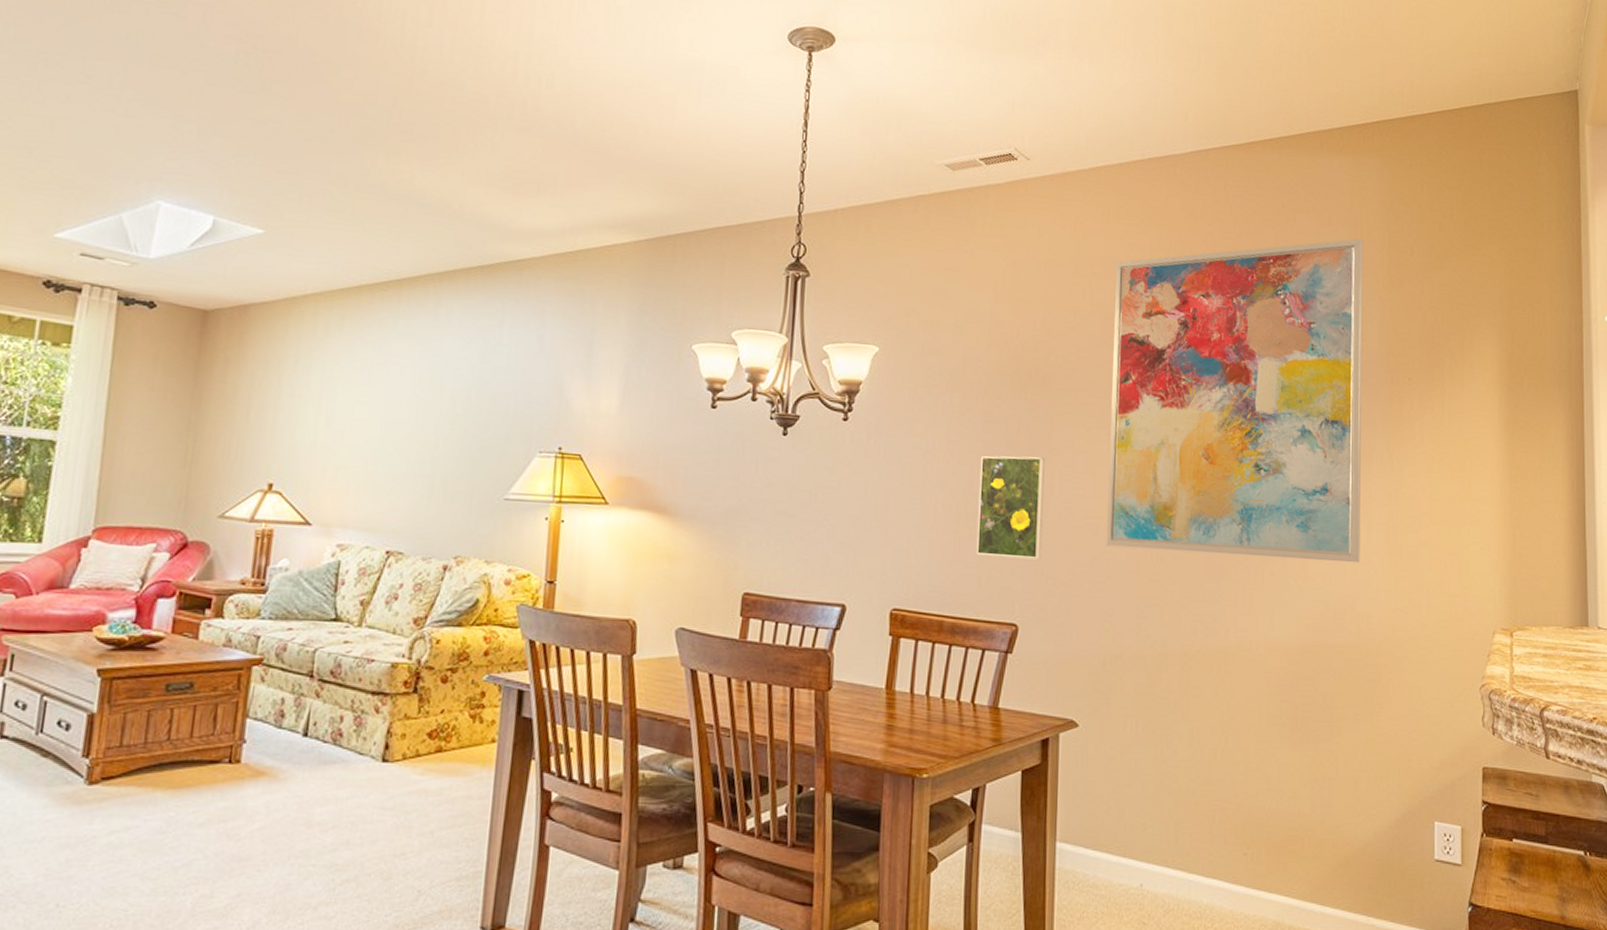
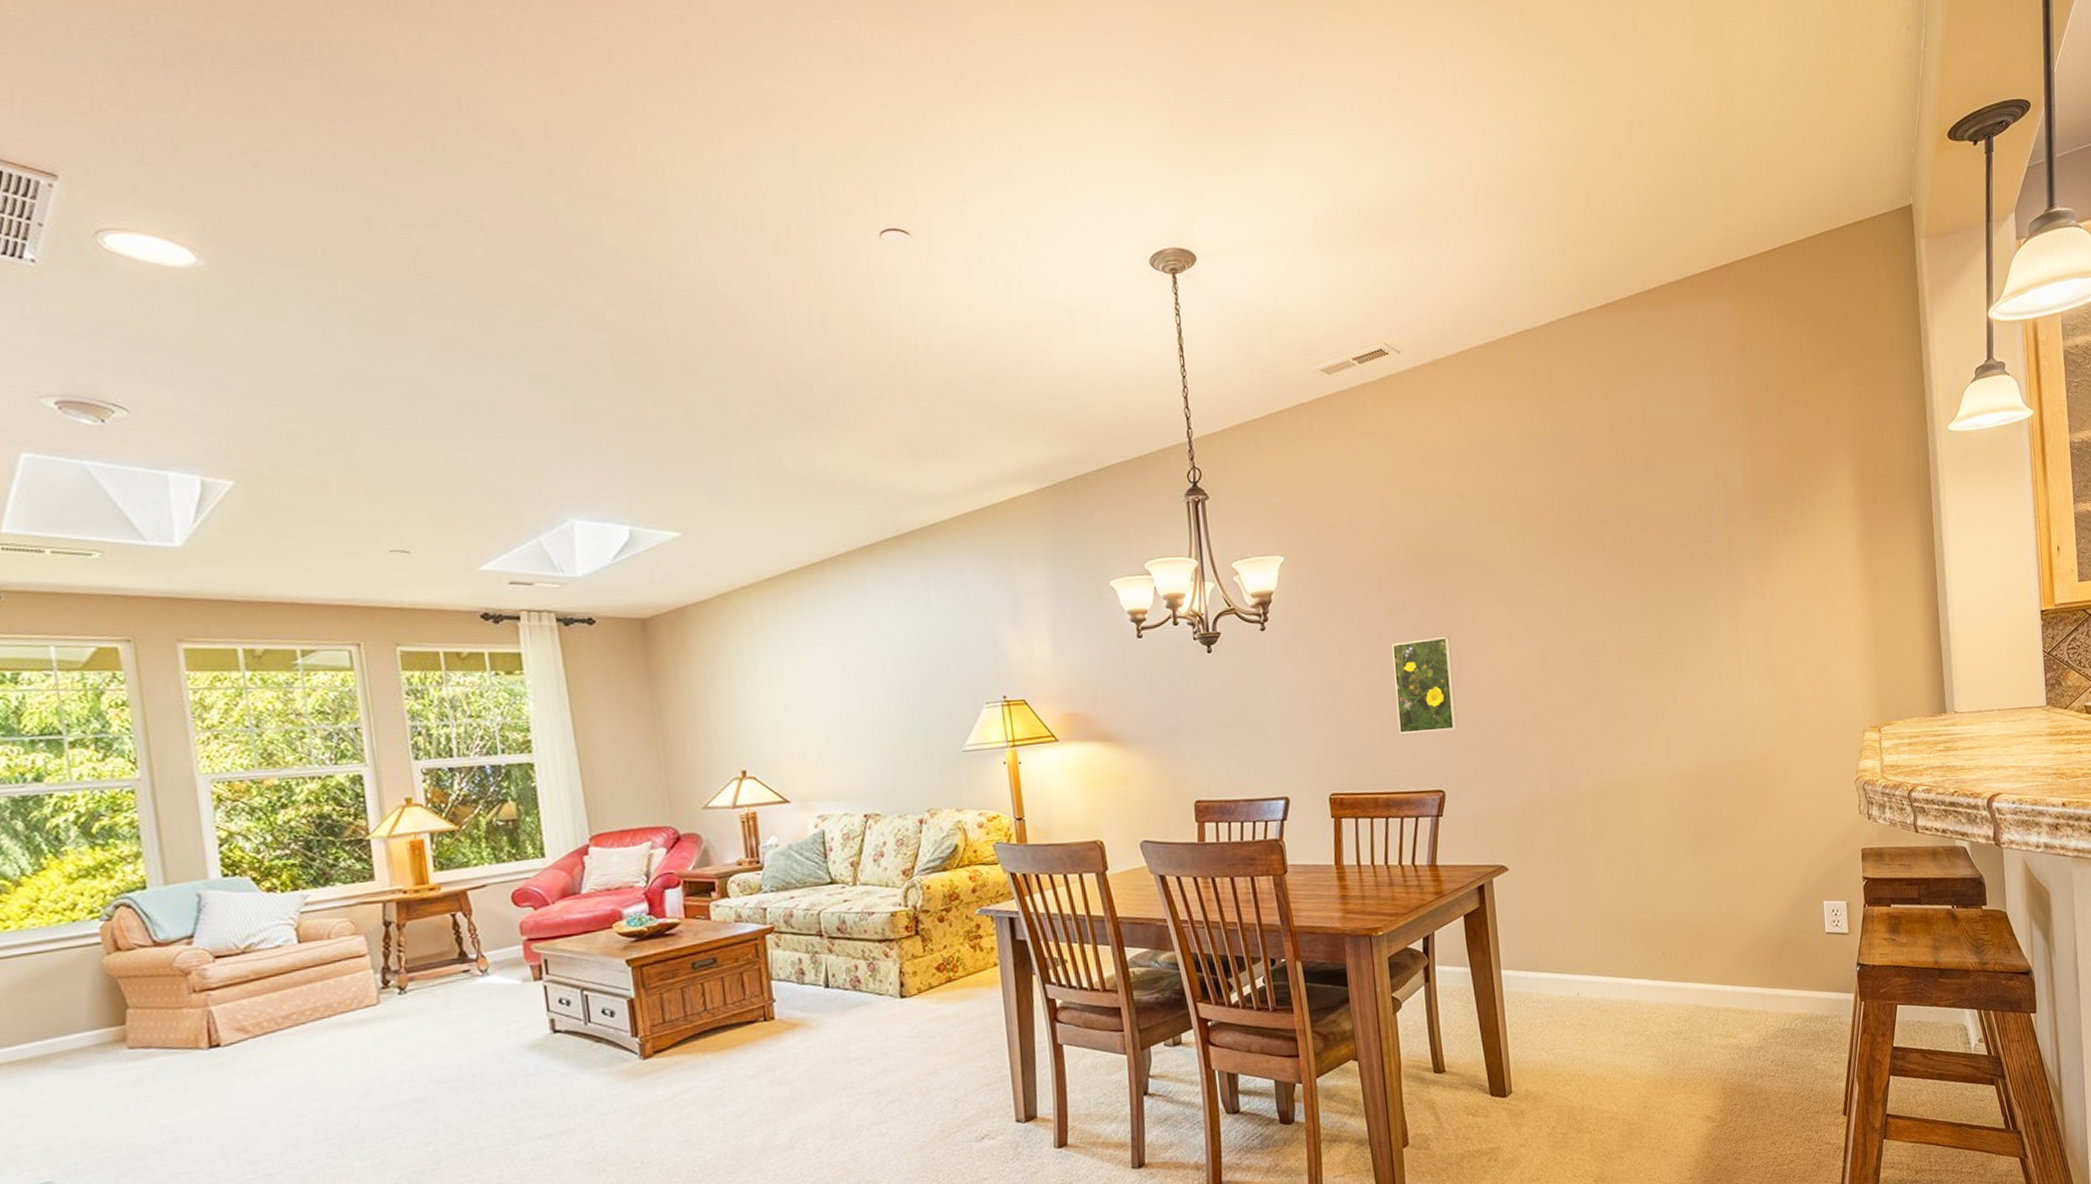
wall art: present [1106,238,1363,564] -> none [1493,385,1742,708]

